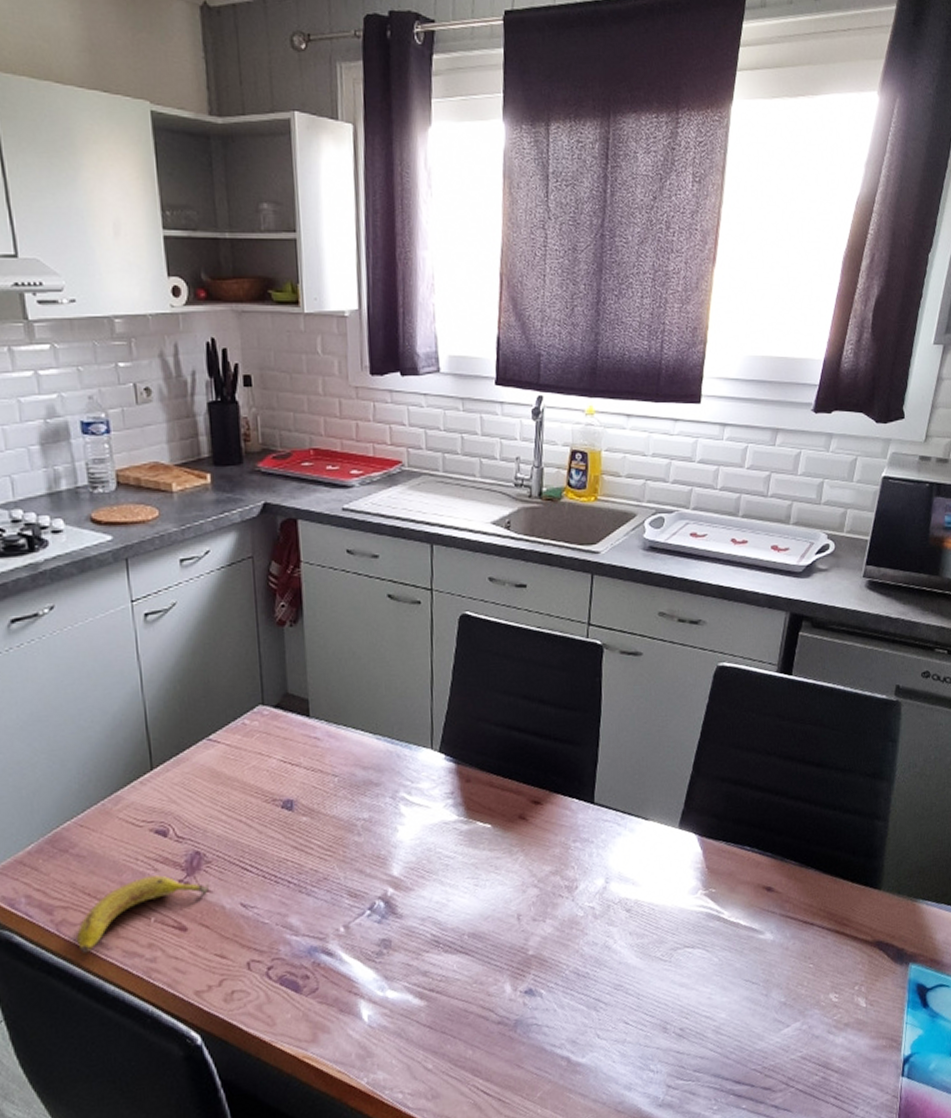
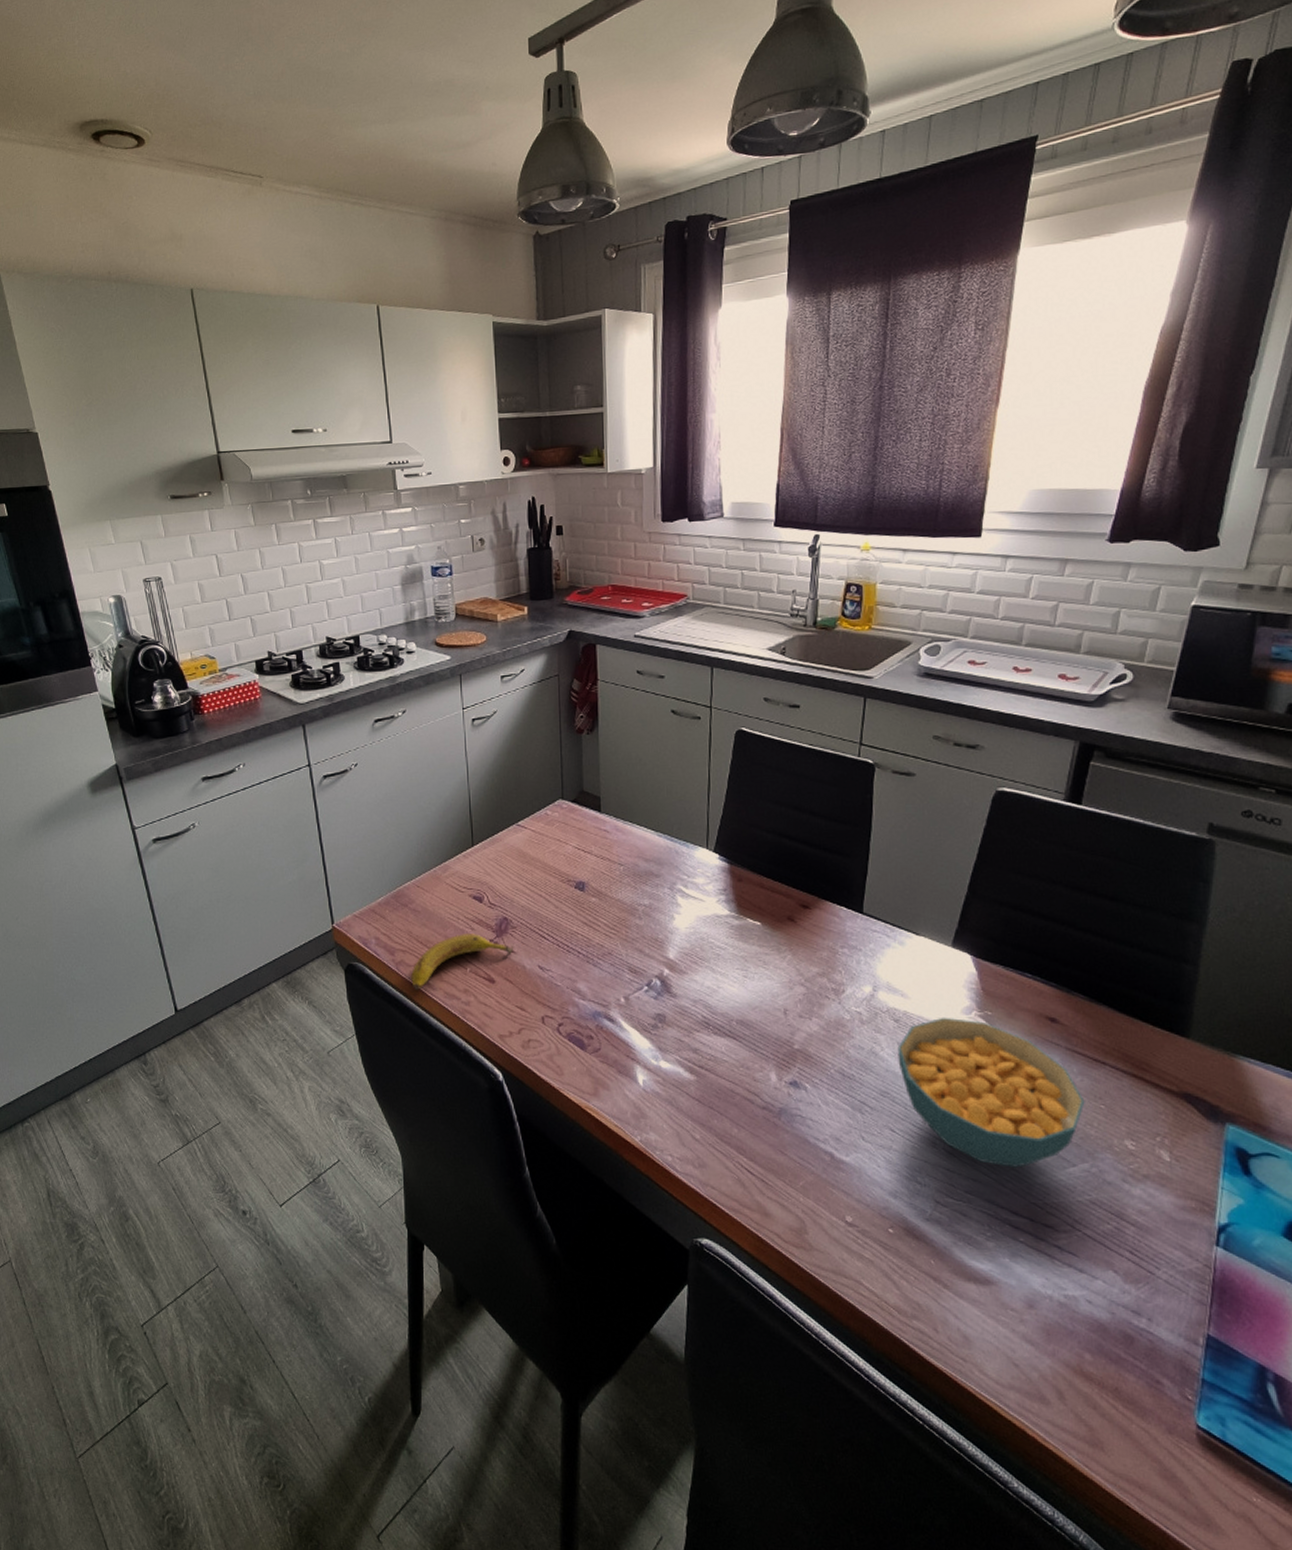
cereal bowl: none [629,899,797,1039] -> present [897,1017,1085,1168]

